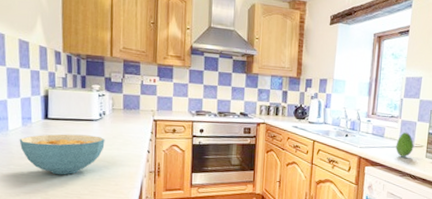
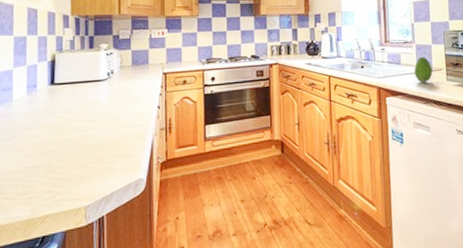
cereal bowl: present [19,134,105,175] -> none [23,96,113,144]

